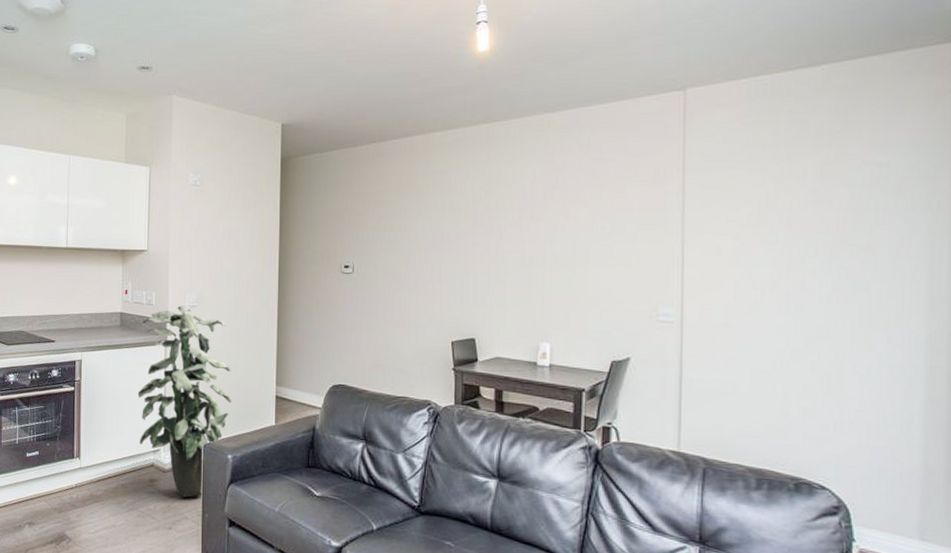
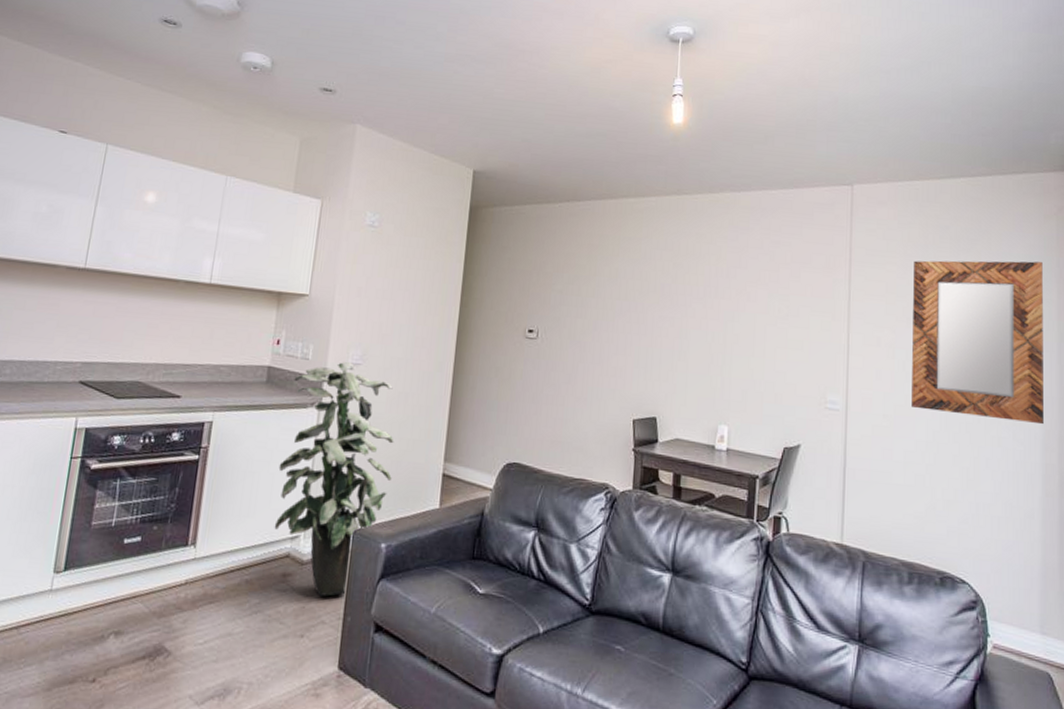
home mirror: none [759,148,931,326] -> present [911,260,1044,425]

